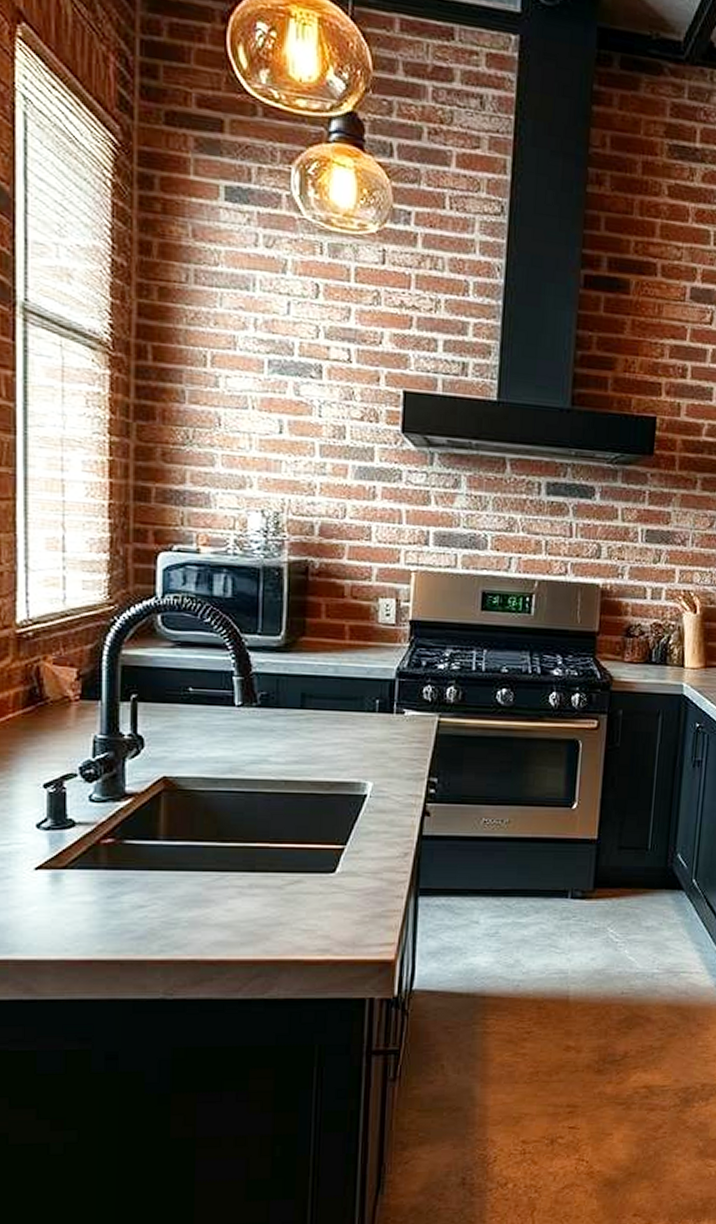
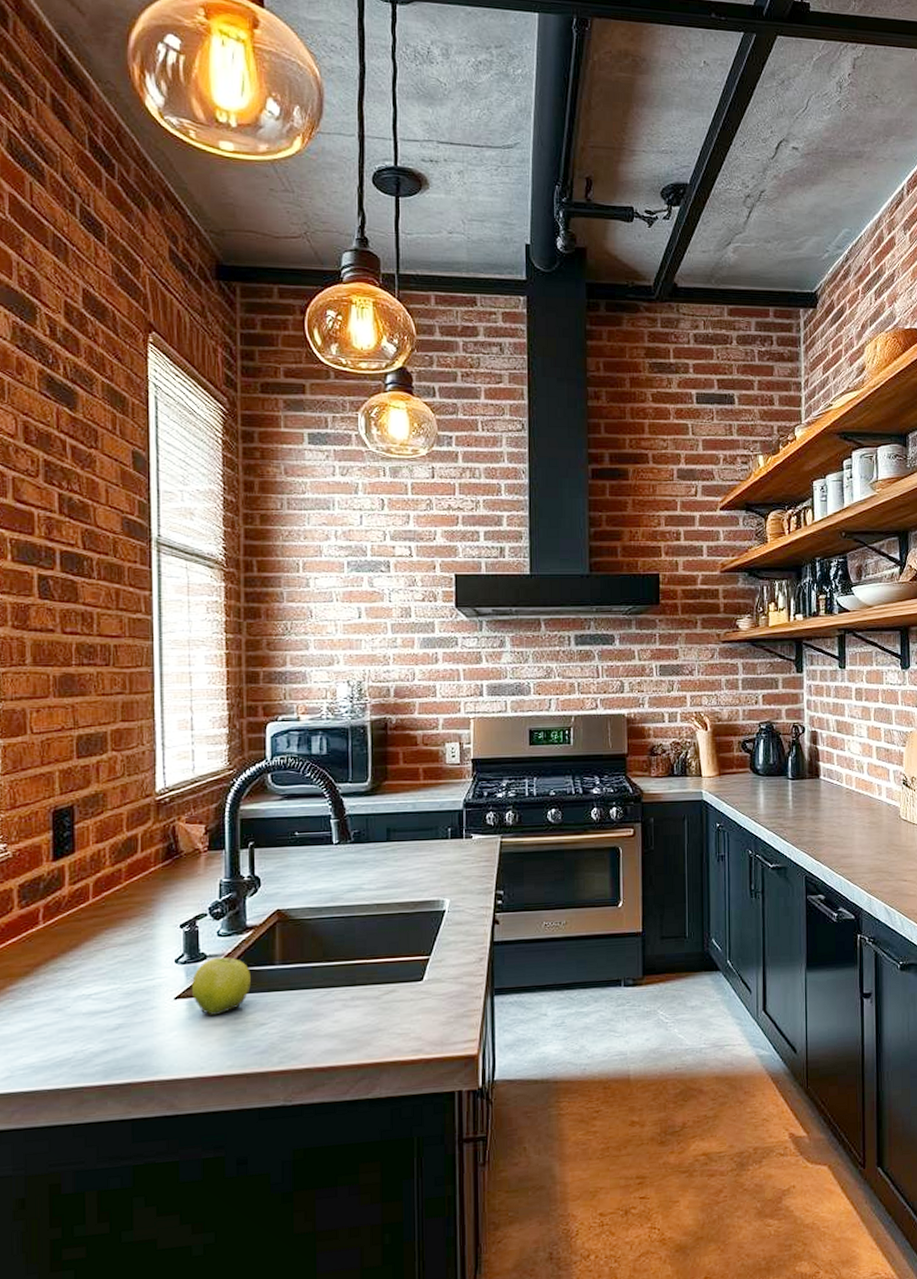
fruit: none [57,824,128,893] -> present [192,955,251,1016]

